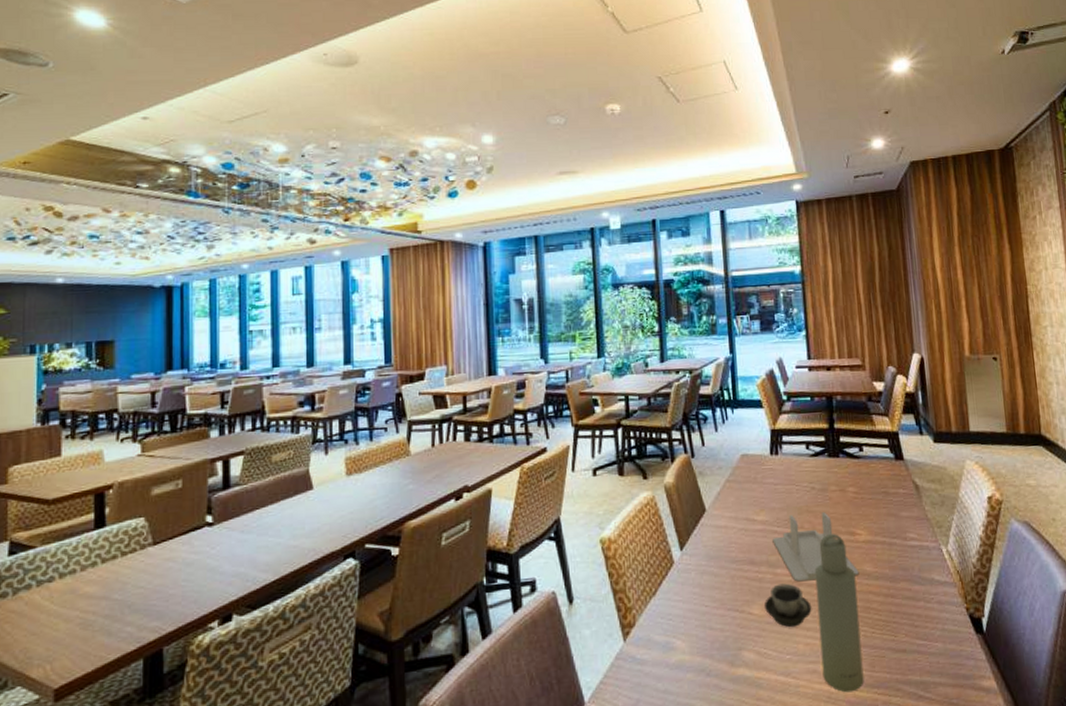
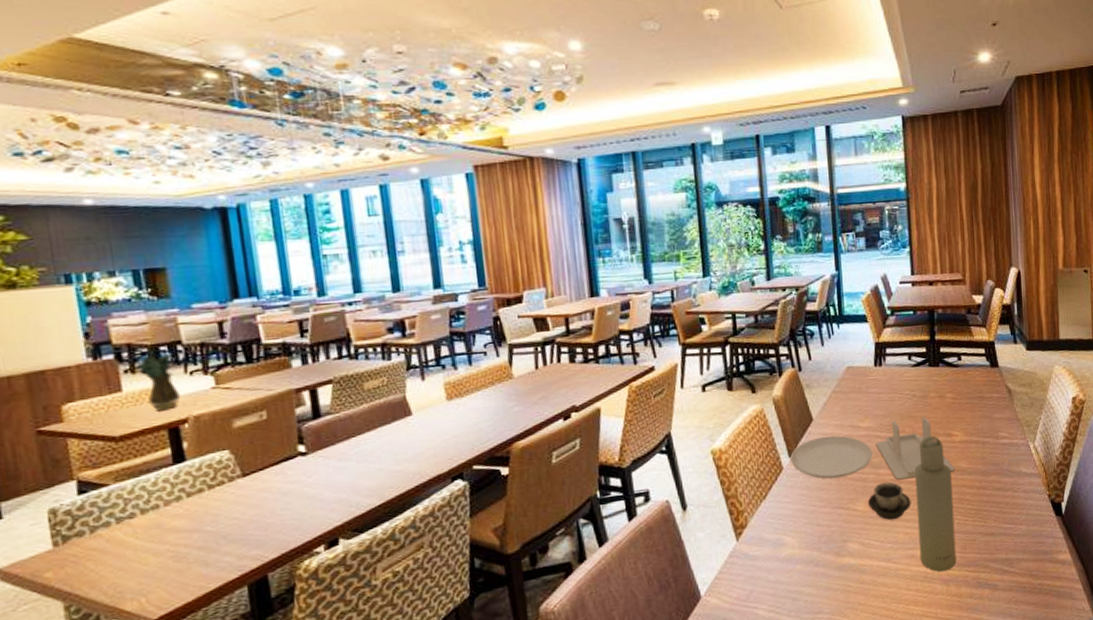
vase: none [77,420,109,477] -> present [136,353,180,412]
plate: none [682,528,769,577] -> present [790,435,873,479]

